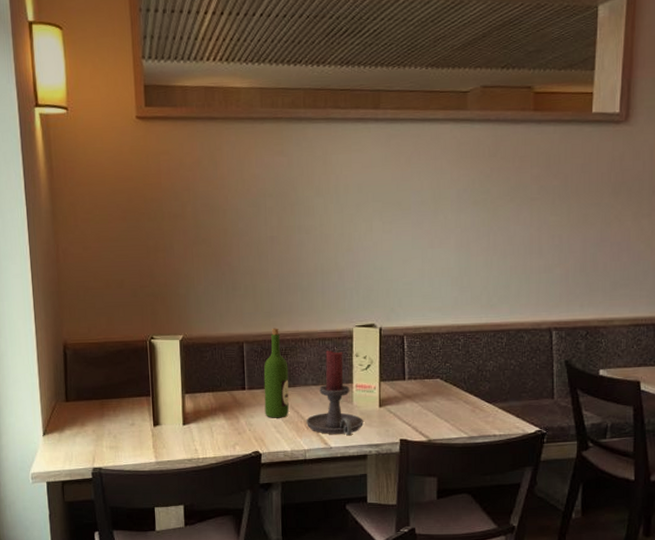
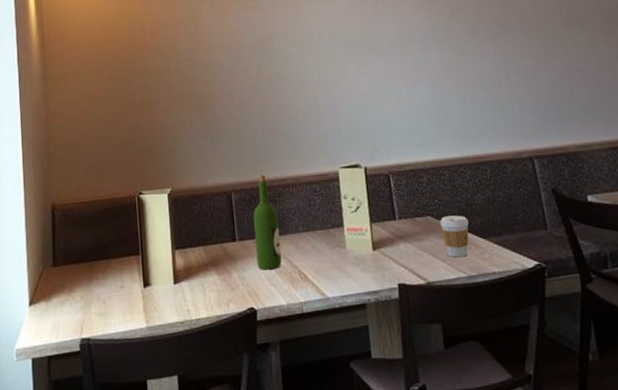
candle holder: present [306,350,363,436] -> none [300,194,359,284]
coffee cup: none [448,380,477,419] -> present [439,215,469,258]

